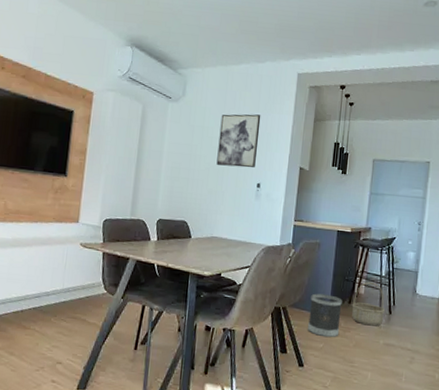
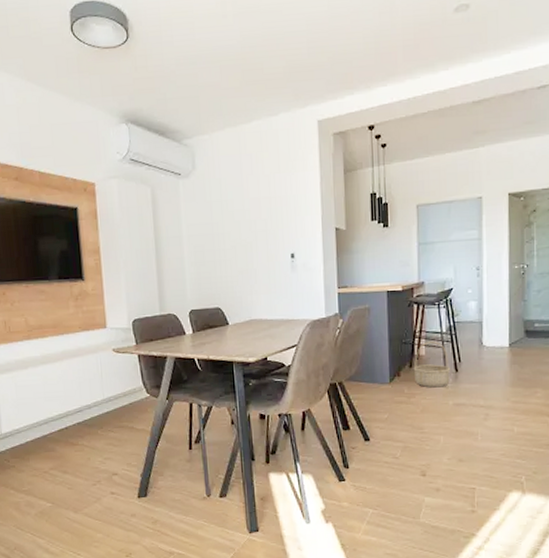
wall art: present [216,114,261,168] -> none [239,176,286,241]
wastebasket: present [308,293,342,338] -> none [367,361,404,407]

